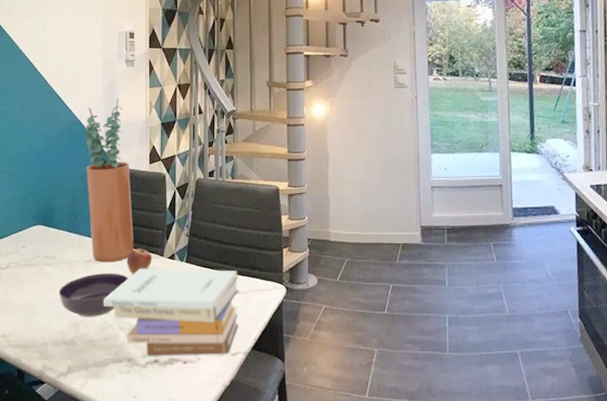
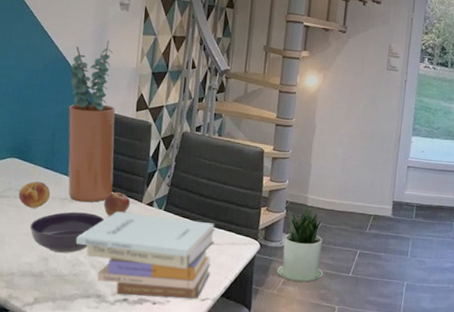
fruit: none [46,246,76,274] -> present [18,181,51,208]
planter: none [307,243,356,325] -> present [277,207,323,283]

